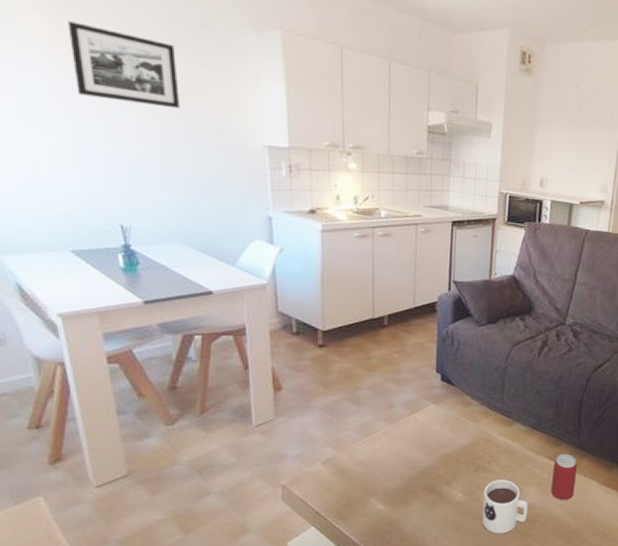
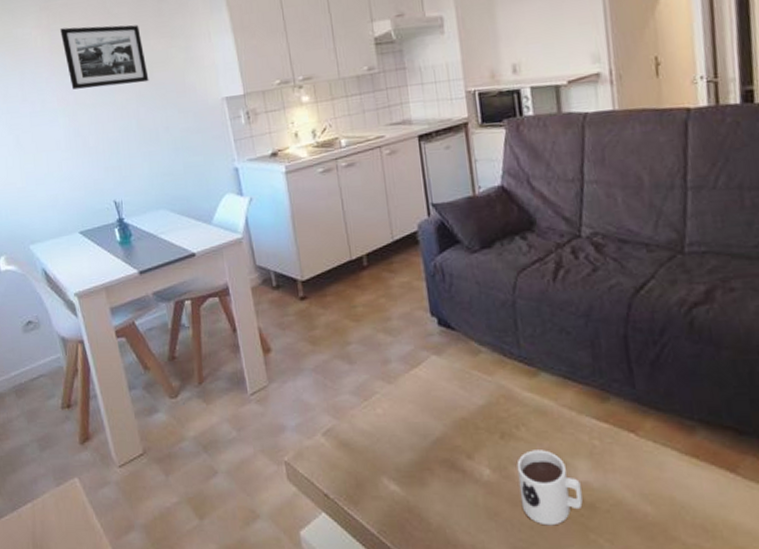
beer can: present [550,454,578,501] -> none [605,411,644,479]

